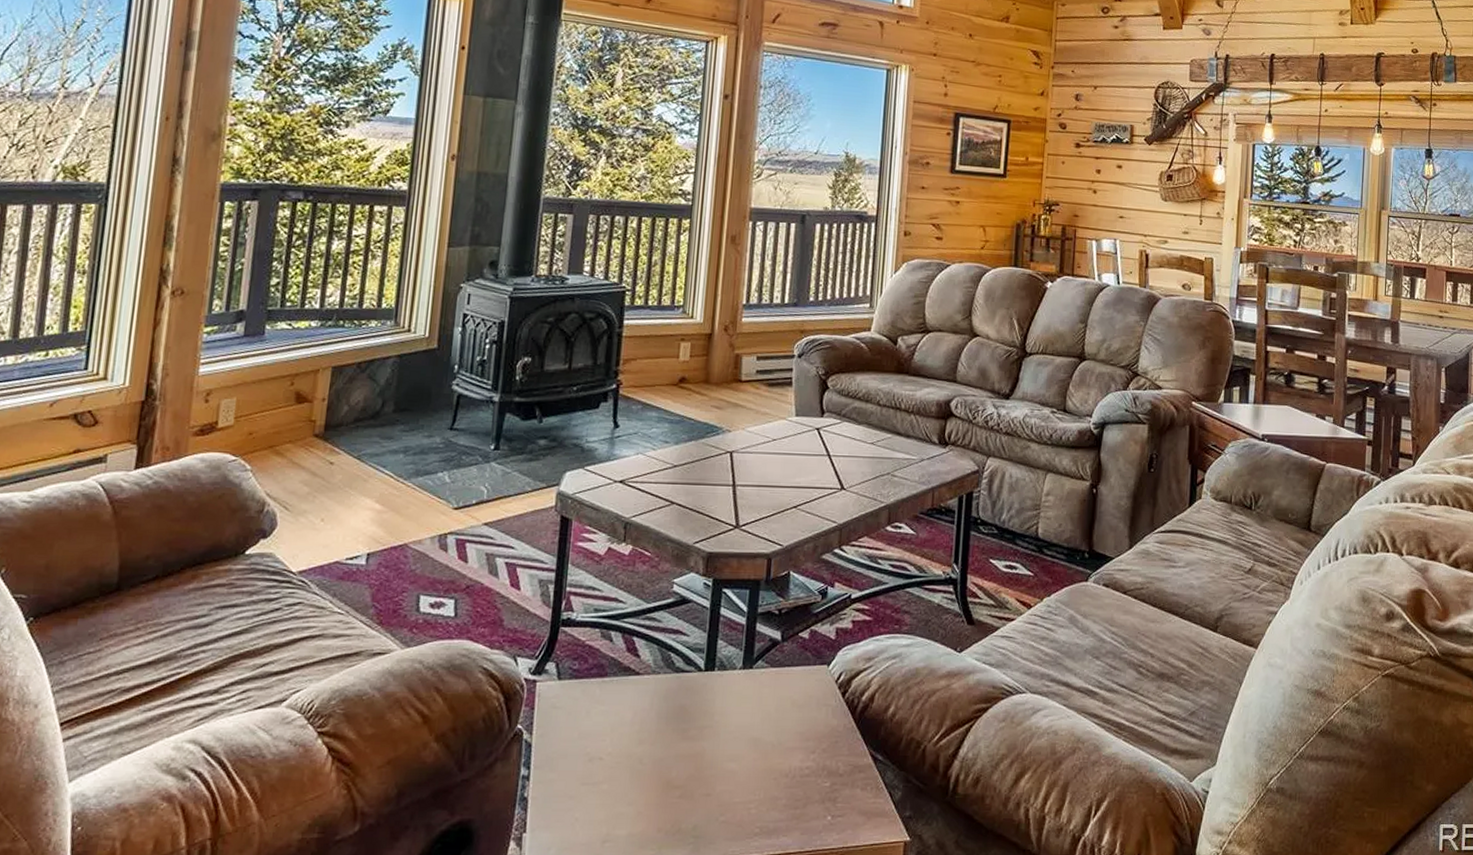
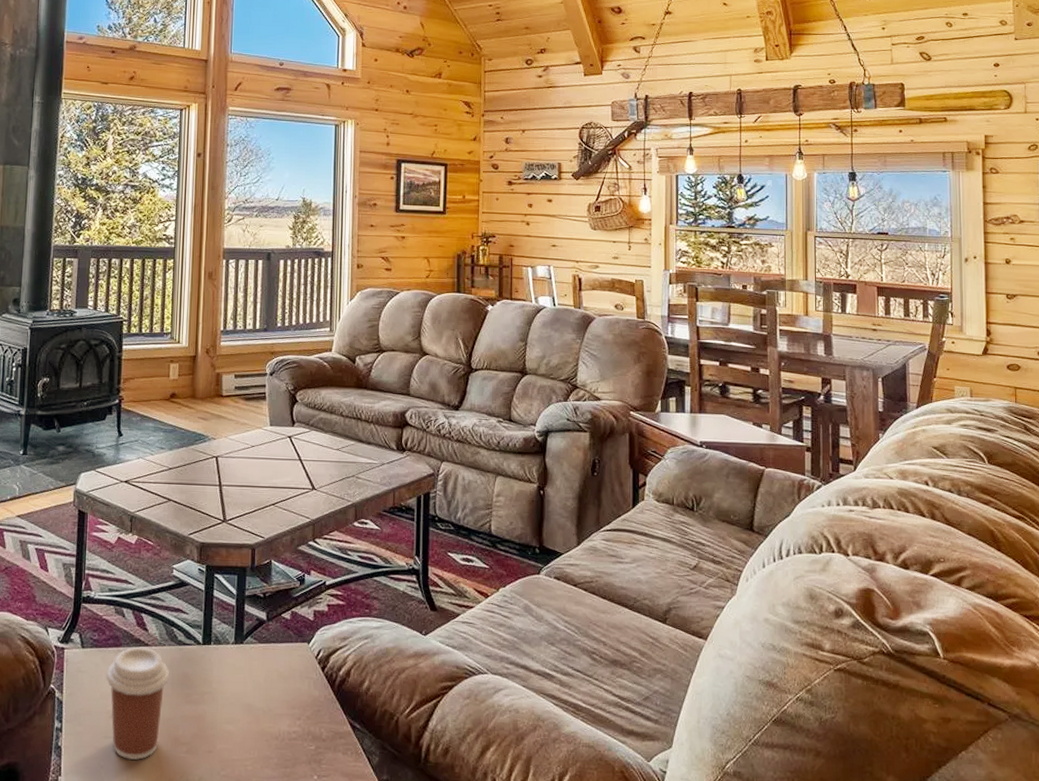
coffee cup: none [586,676,663,810] -> present [106,646,169,761]

